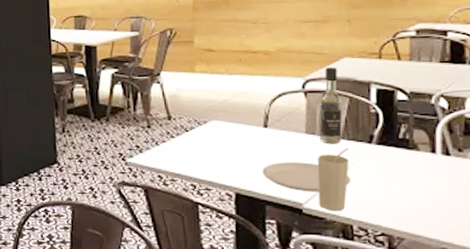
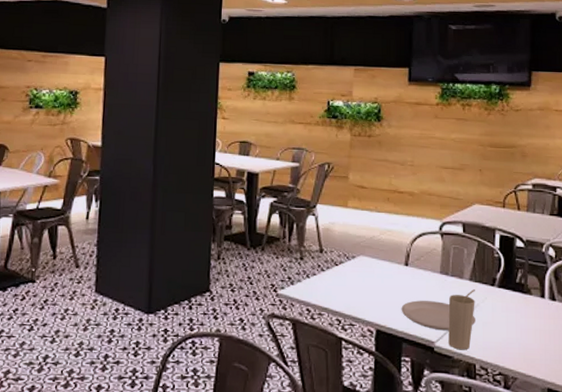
bottle: present [319,67,342,145] -> none [452,211,471,285]

